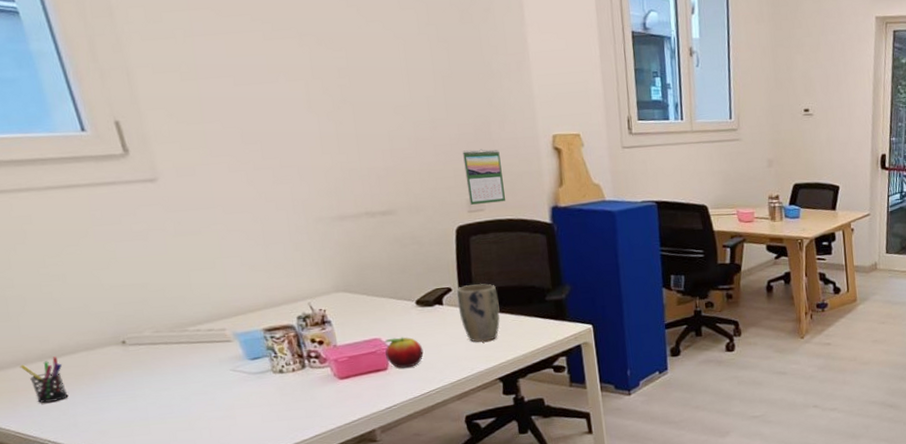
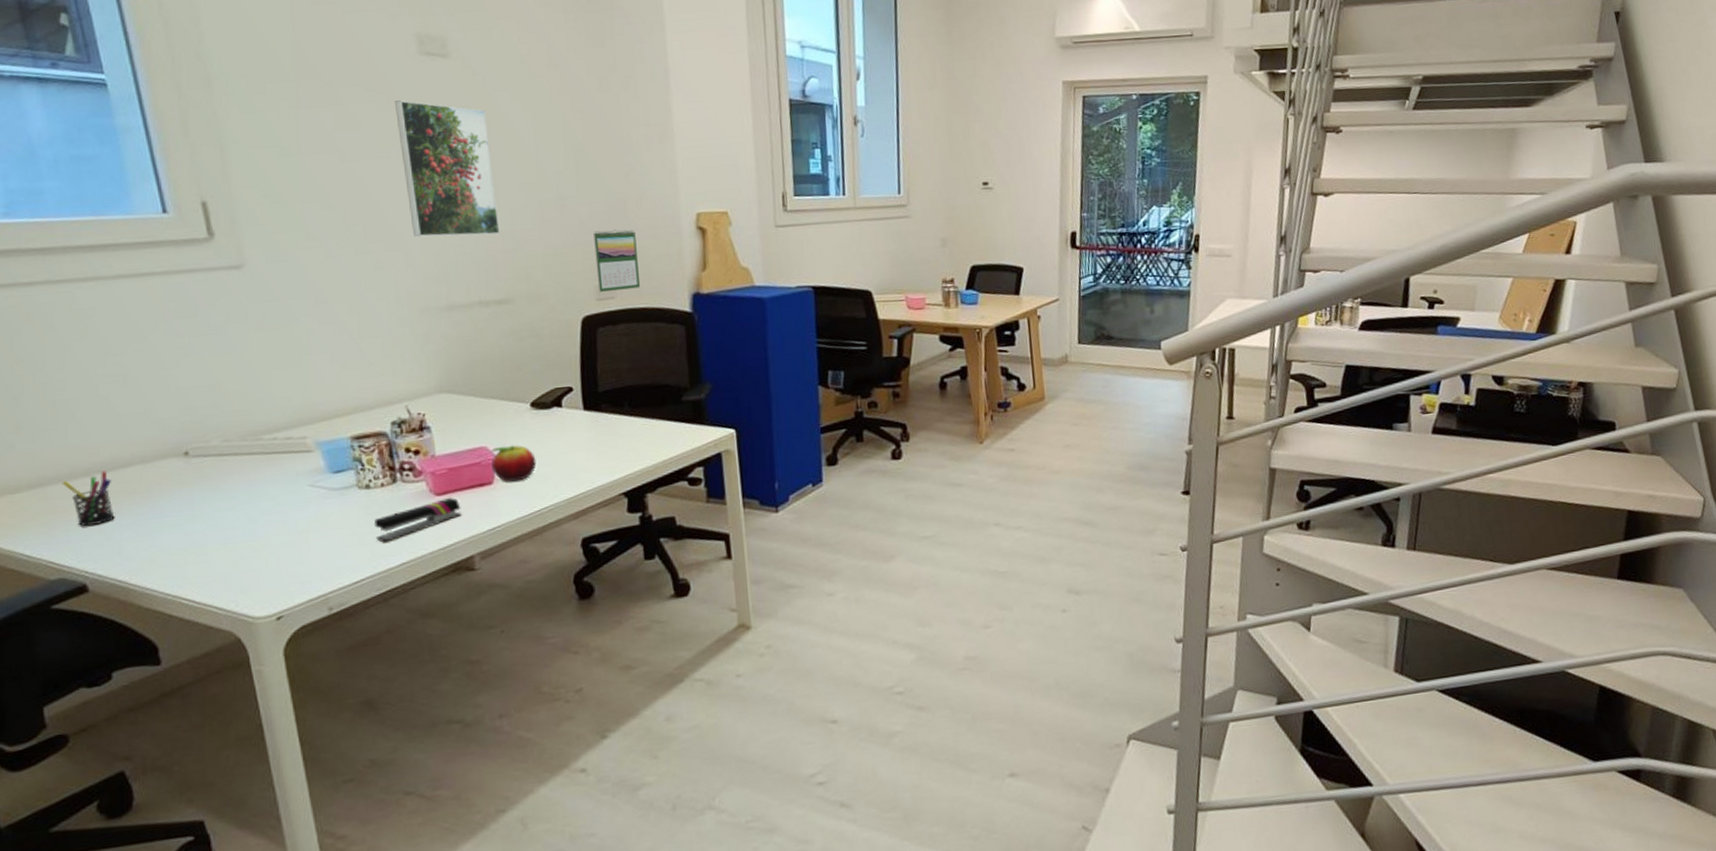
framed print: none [279,29,381,155] -> present [395,100,500,237]
stapler: none [288,381,363,418] -> present [373,498,462,543]
plant pot: present [456,283,500,342] -> none [578,382,628,451]

